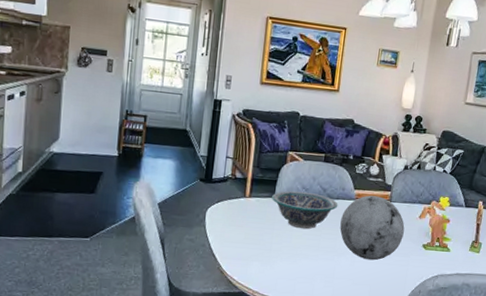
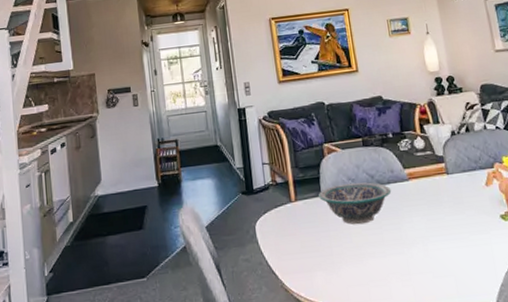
decorative orb: present [340,195,405,261] -> none [398,171,475,246]

